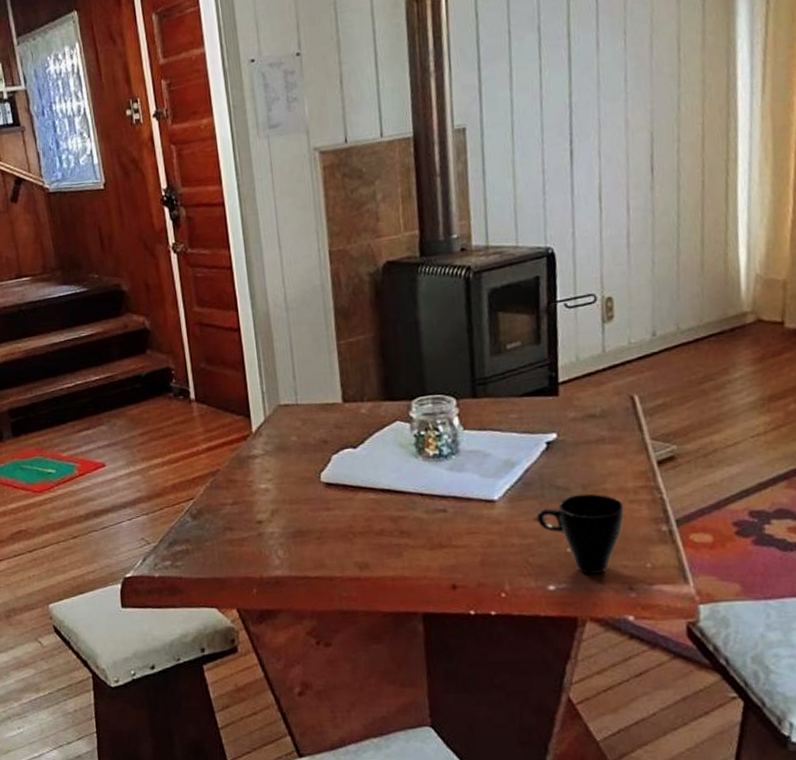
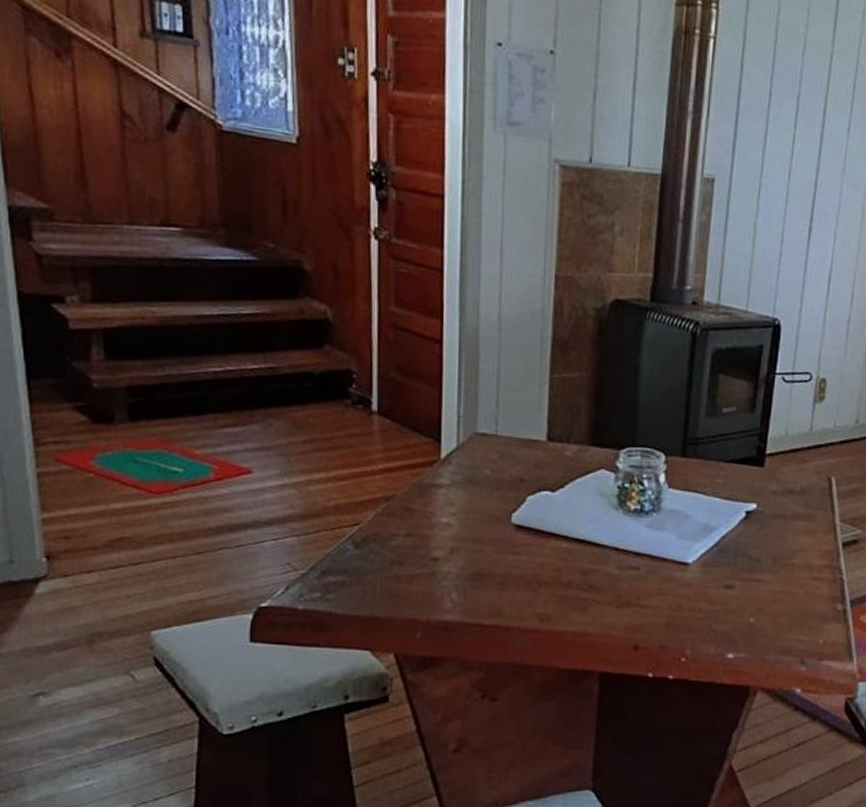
cup: present [537,493,624,574] -> none [726,566,808,645]

